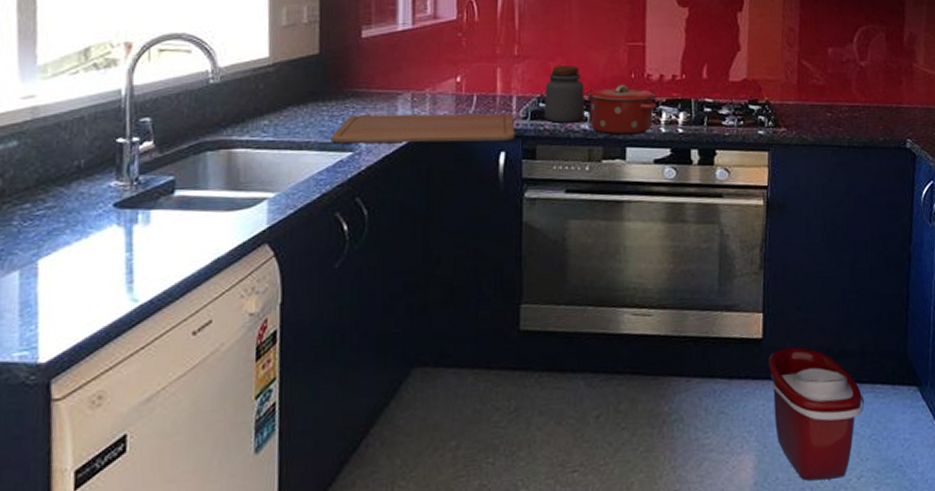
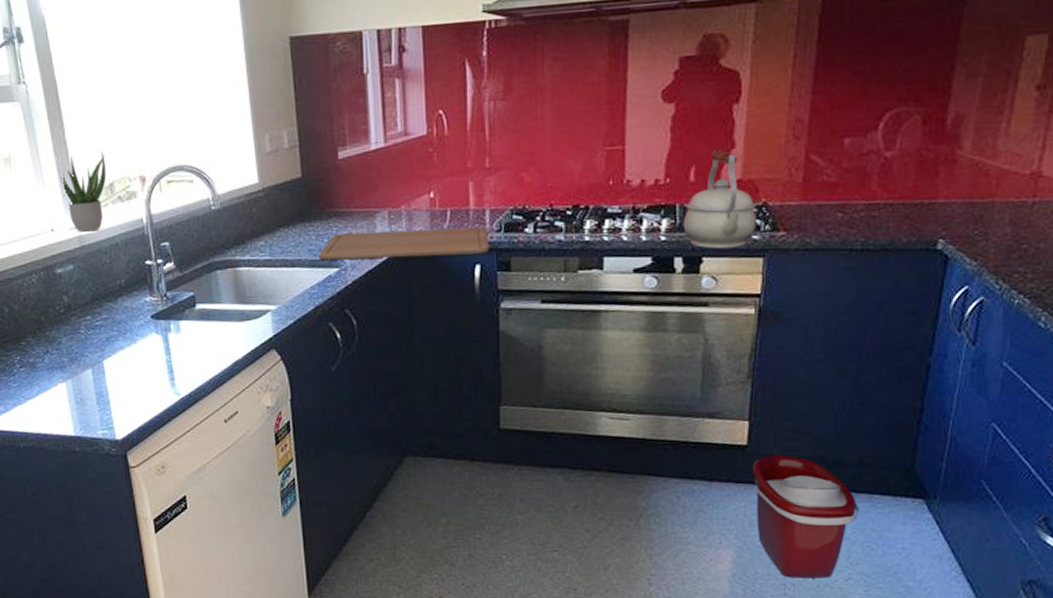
potted plant: none [20,11,84,102] -> present [61,150,107,232]
jar: present [543,66,584,123] -> none [517,175,559,235]
casserole: present [586,84,658,136] -> none [560,191,639,246]
kettle: none [698,50,762,143] -> present [683,148,757,250]

